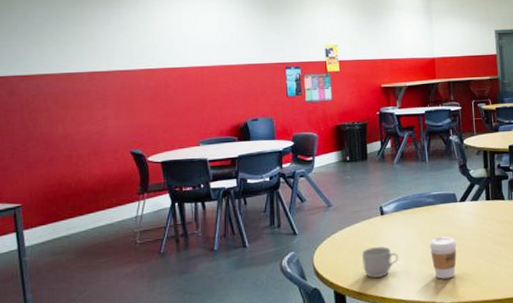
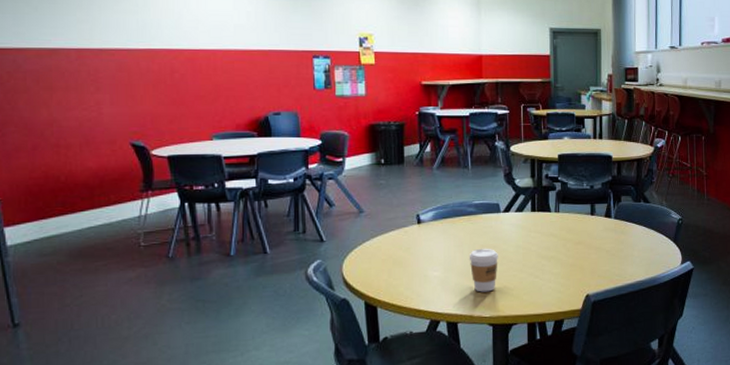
mug: present [362,247,398,278] -> none [396,257,435,289]

